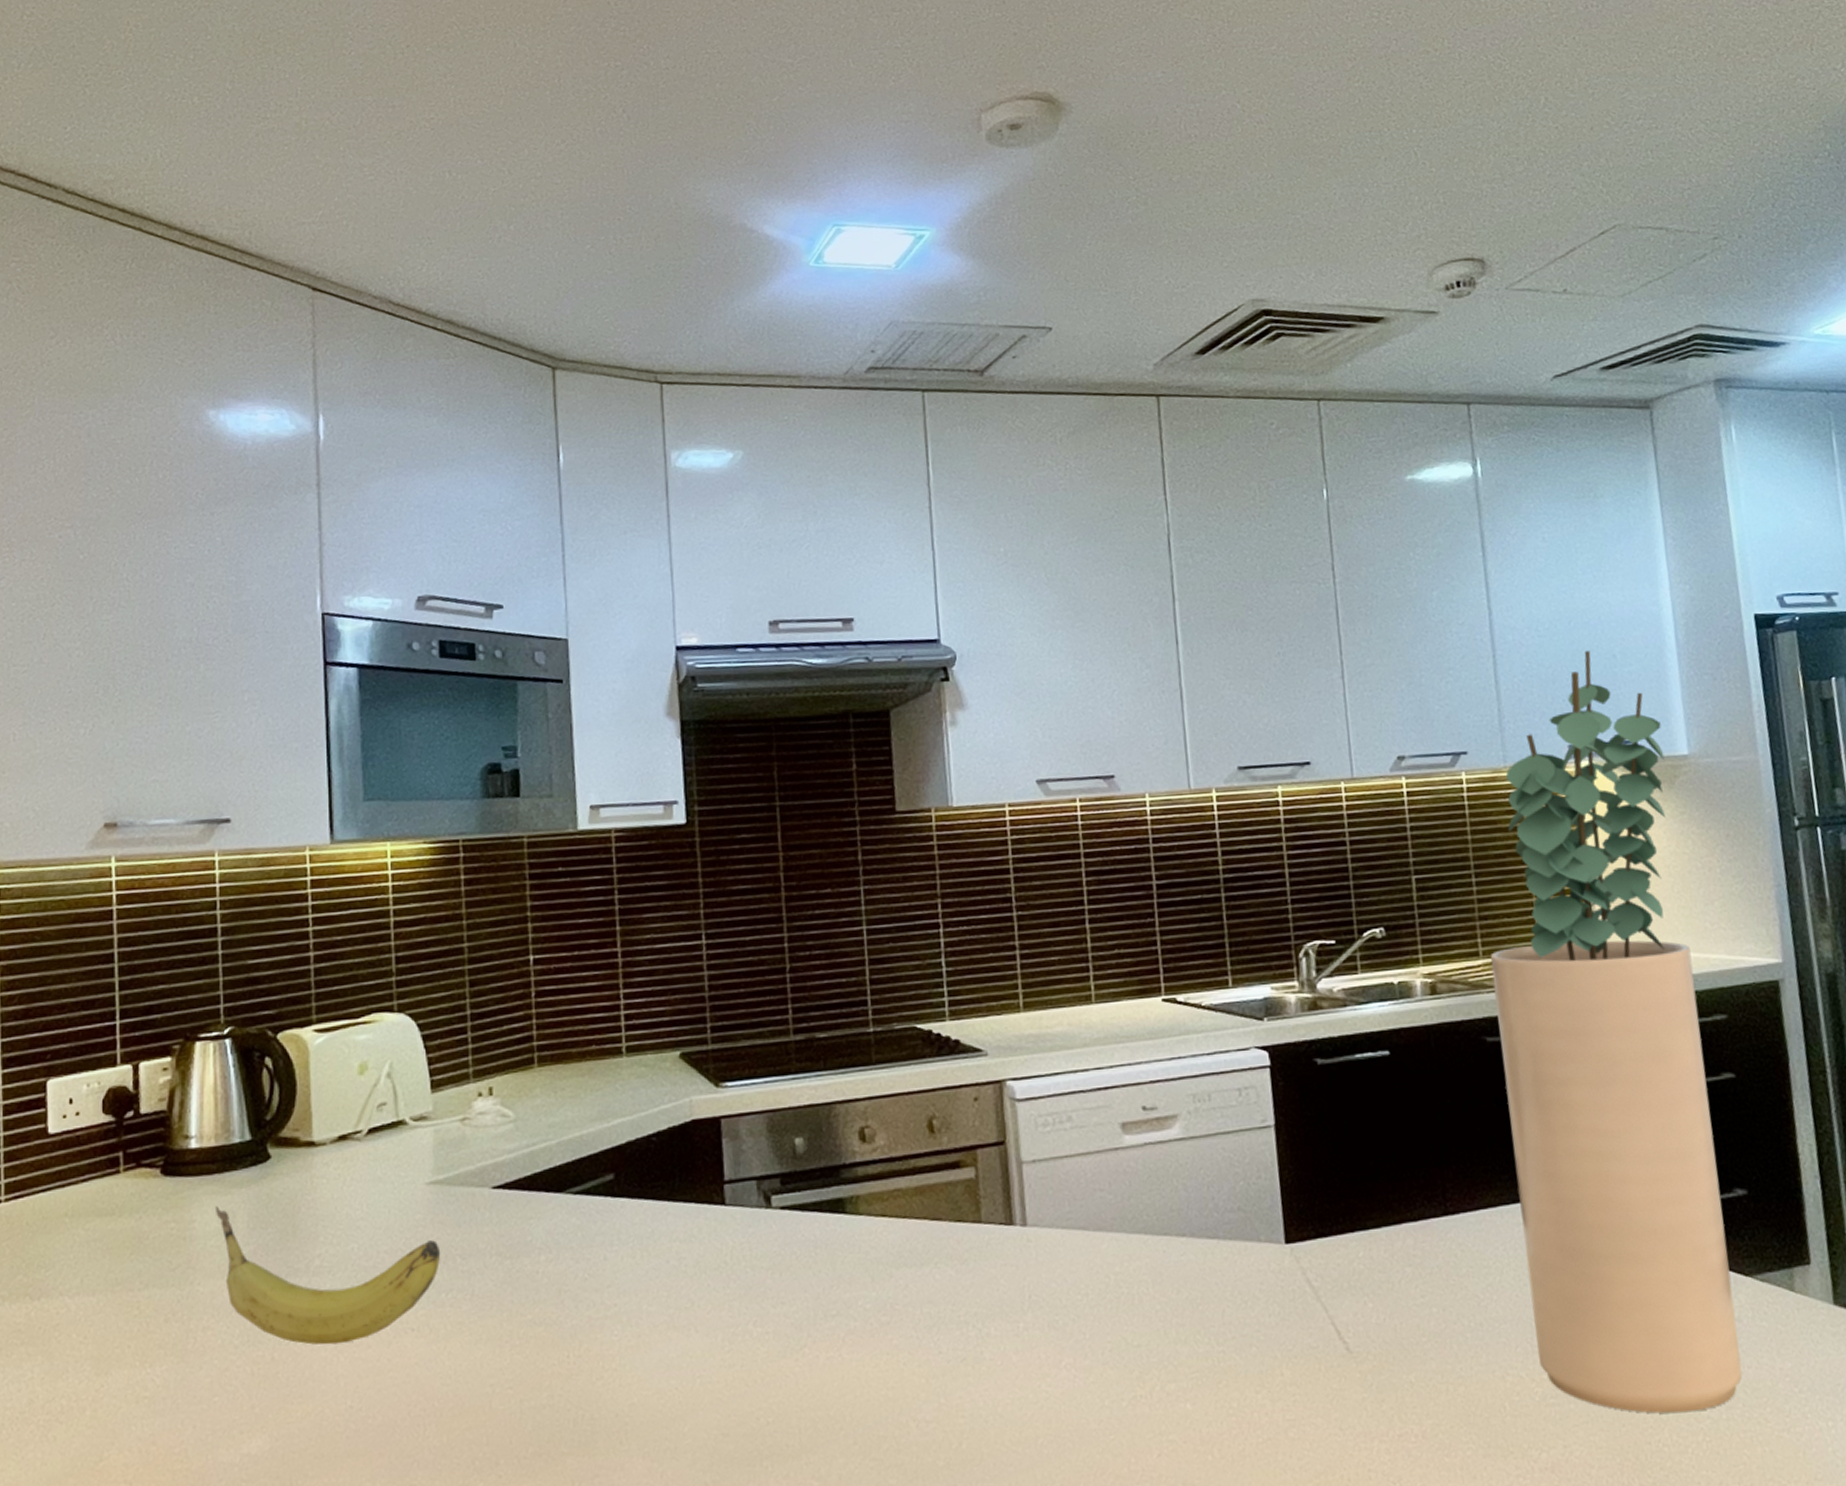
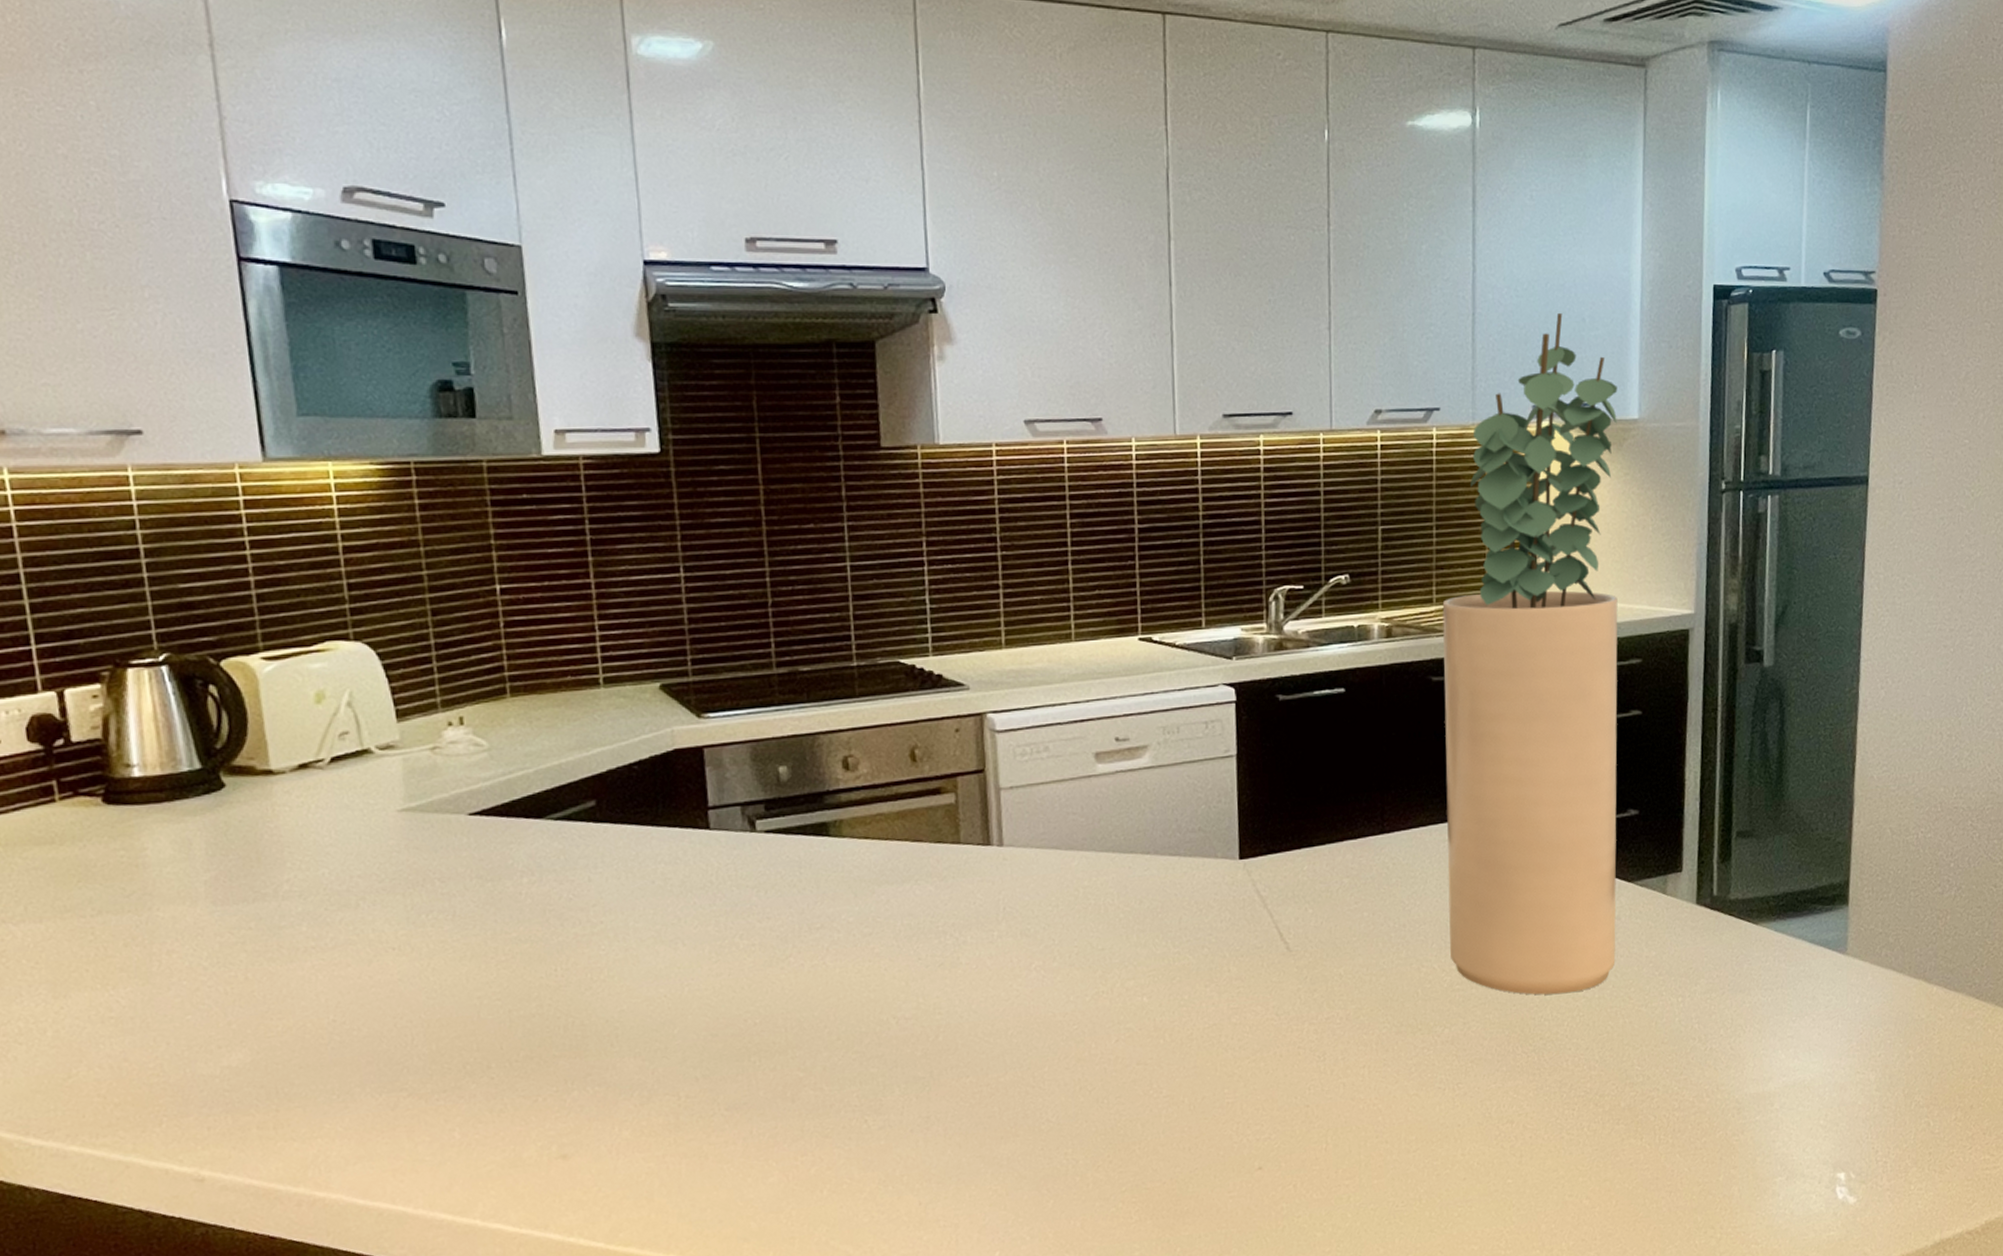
fruit: present [214,1206,441,1345] -> none [167,834,419,965]

